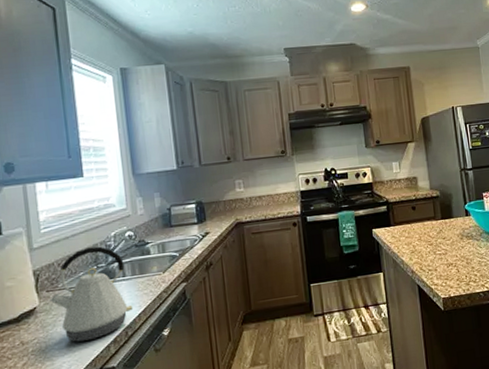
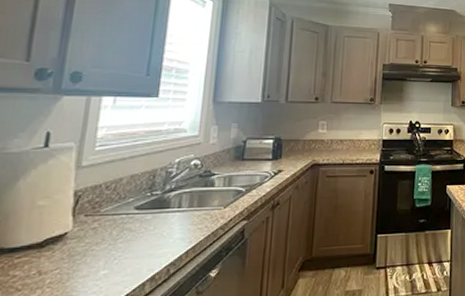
kettle: present [49,246,134,342] -> none [86,172,183,276]

